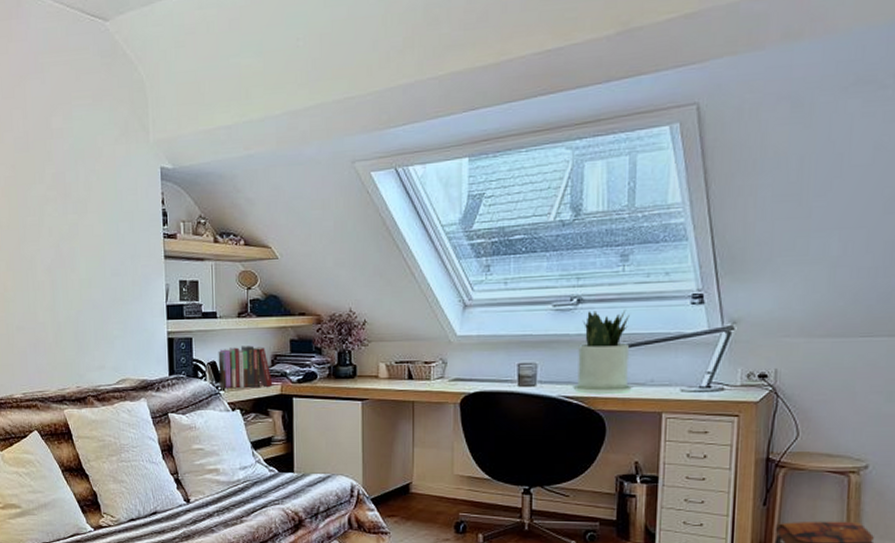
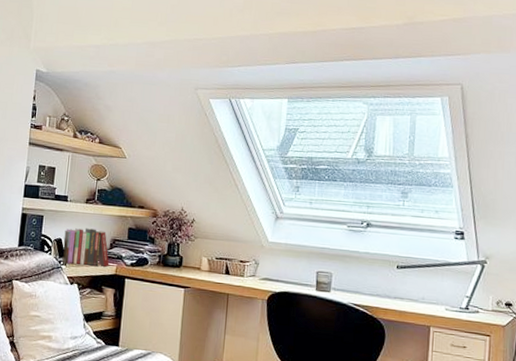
planter: present [573,310,633,394] -> none [360,234,408,307]

